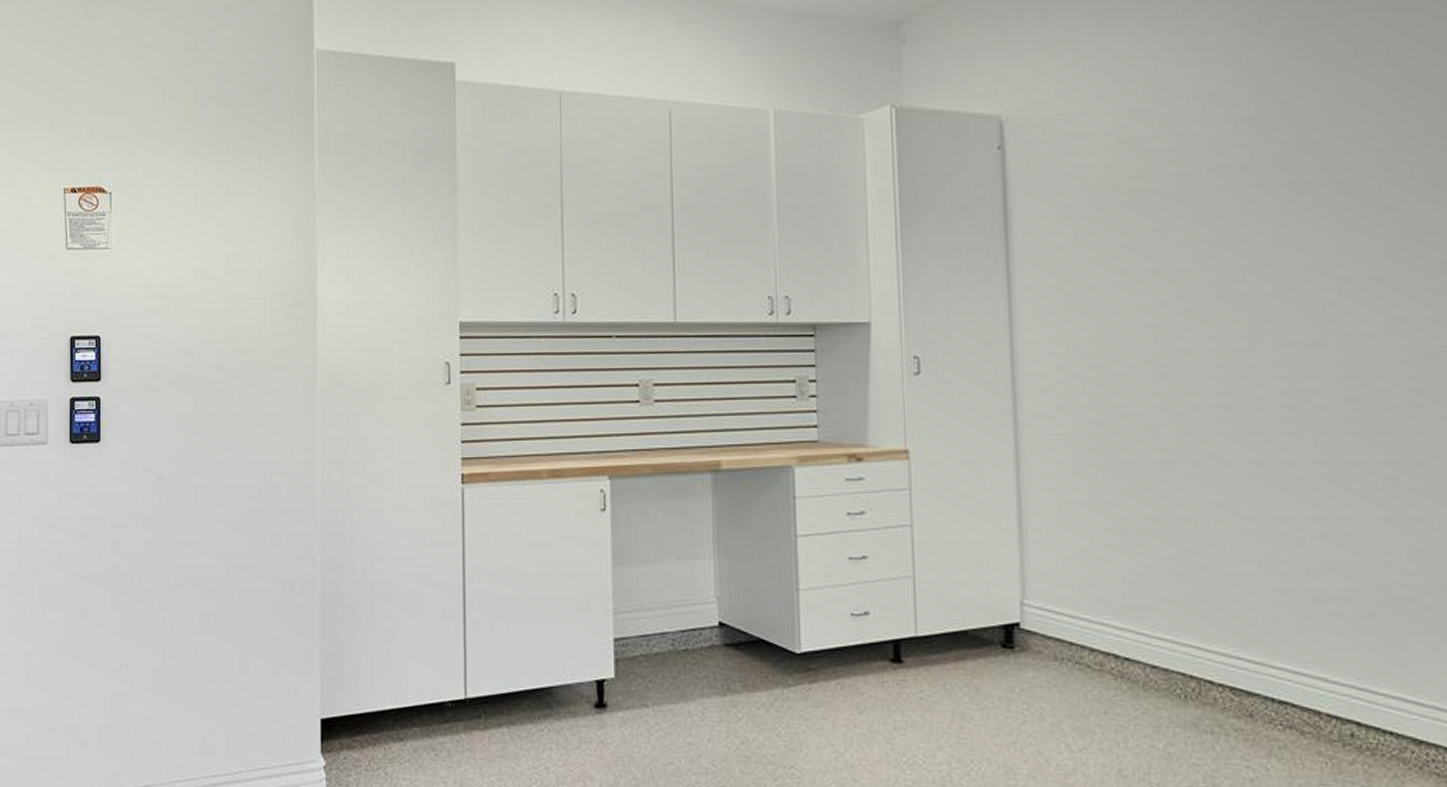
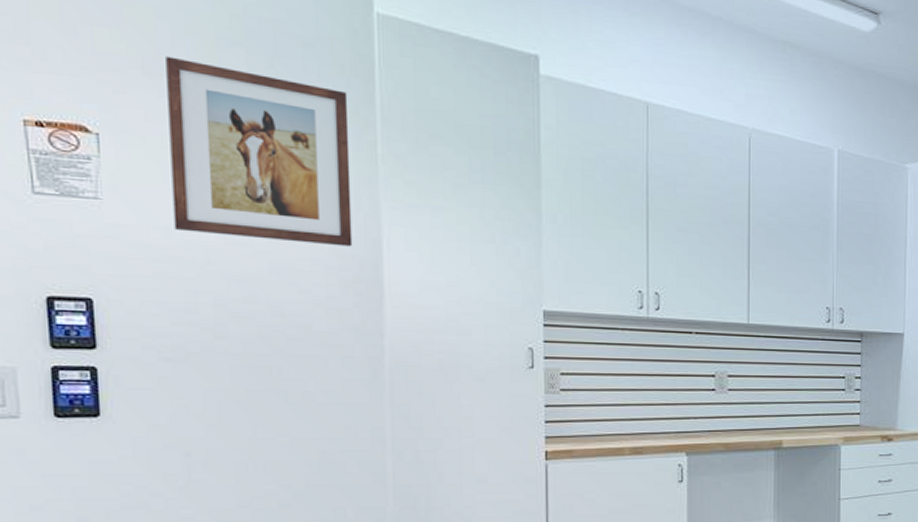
wall art: none [159,118,293,273] -> present [166,56,353,247]

